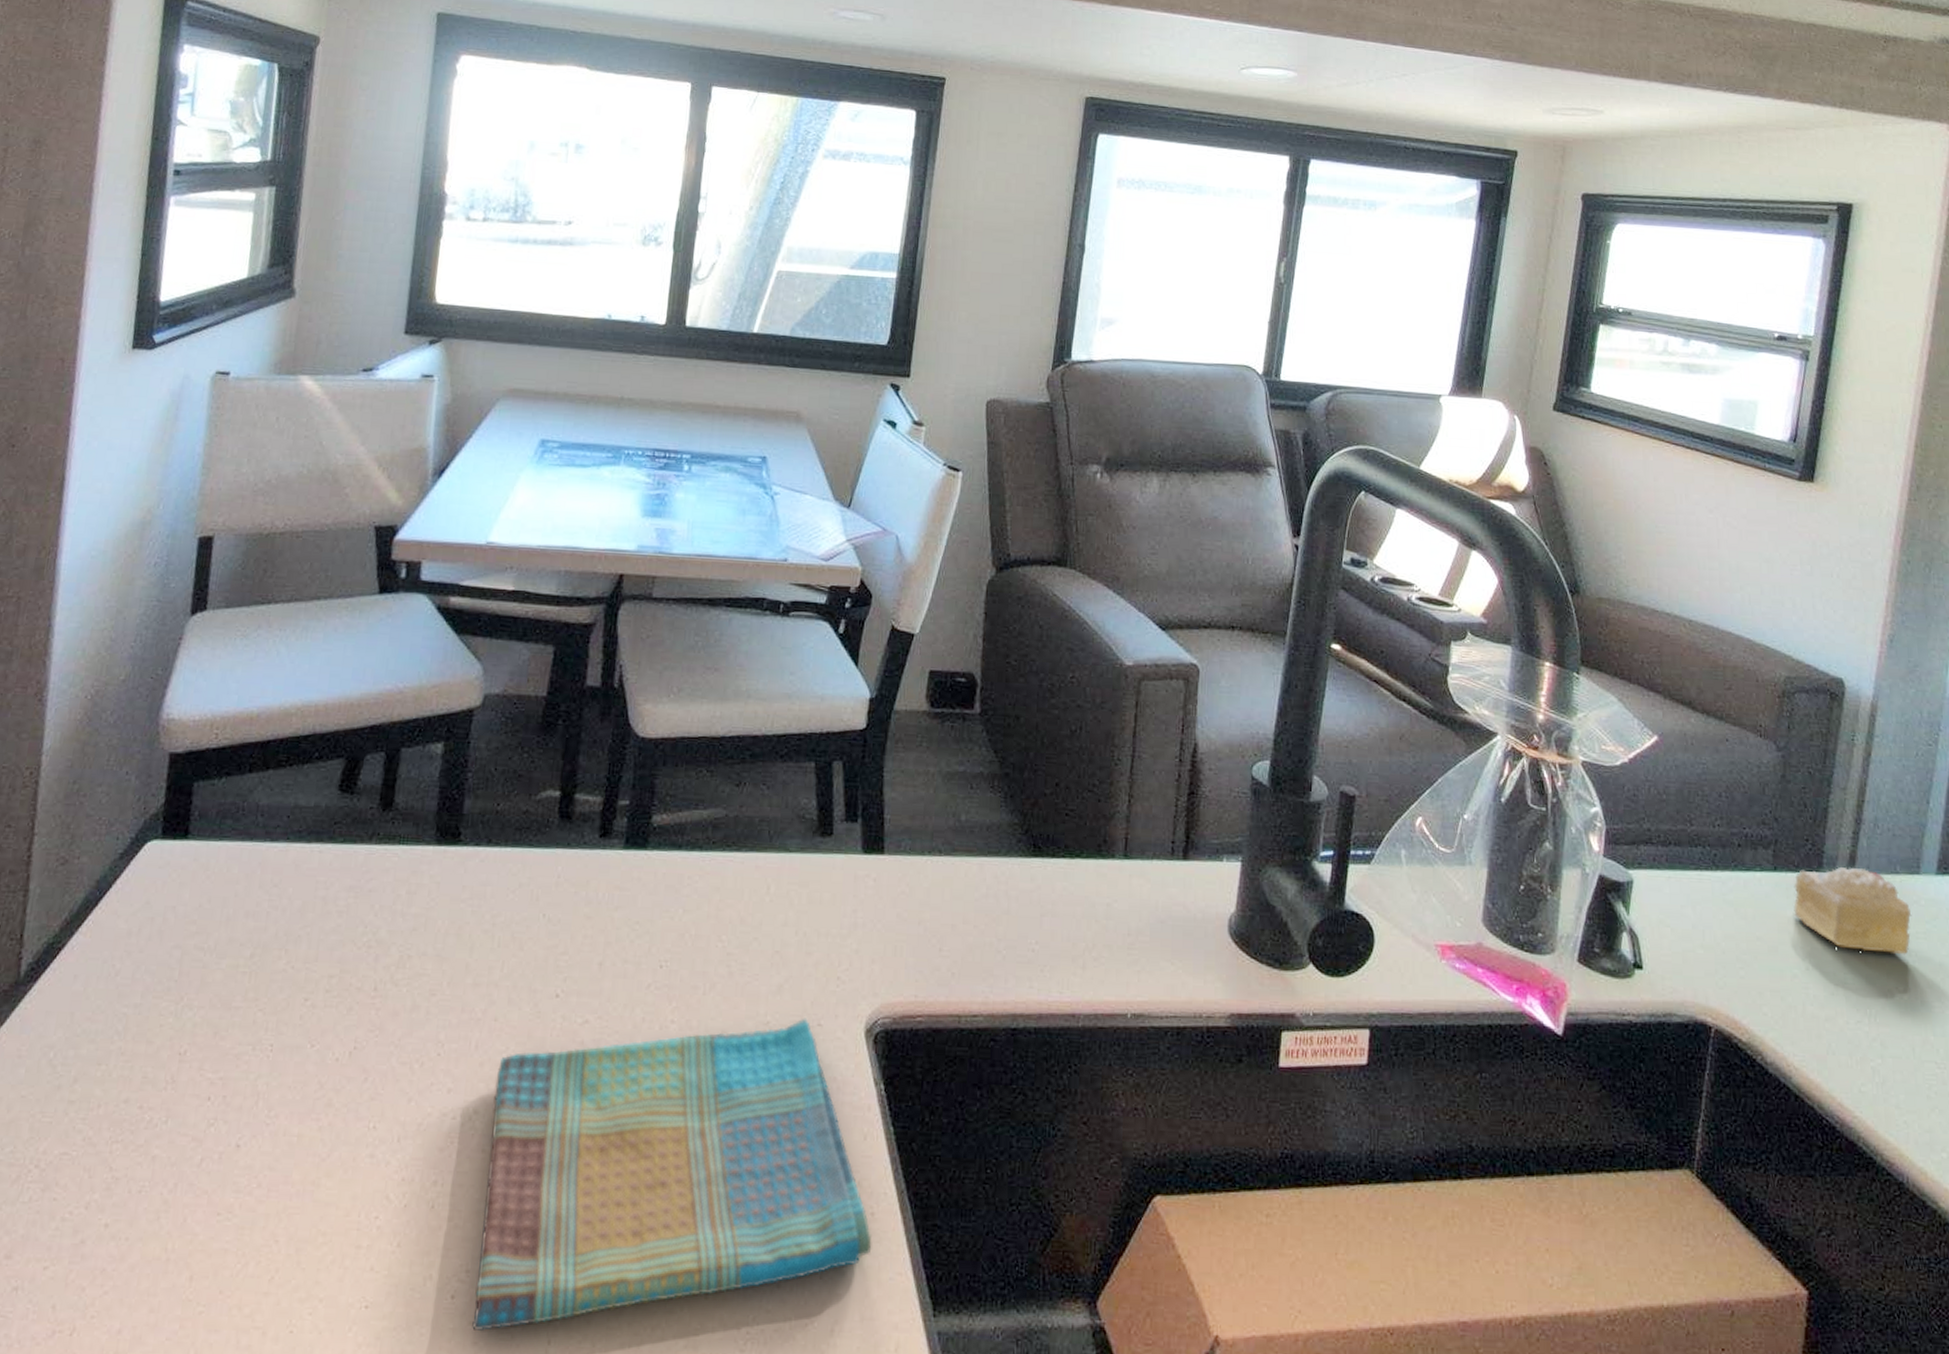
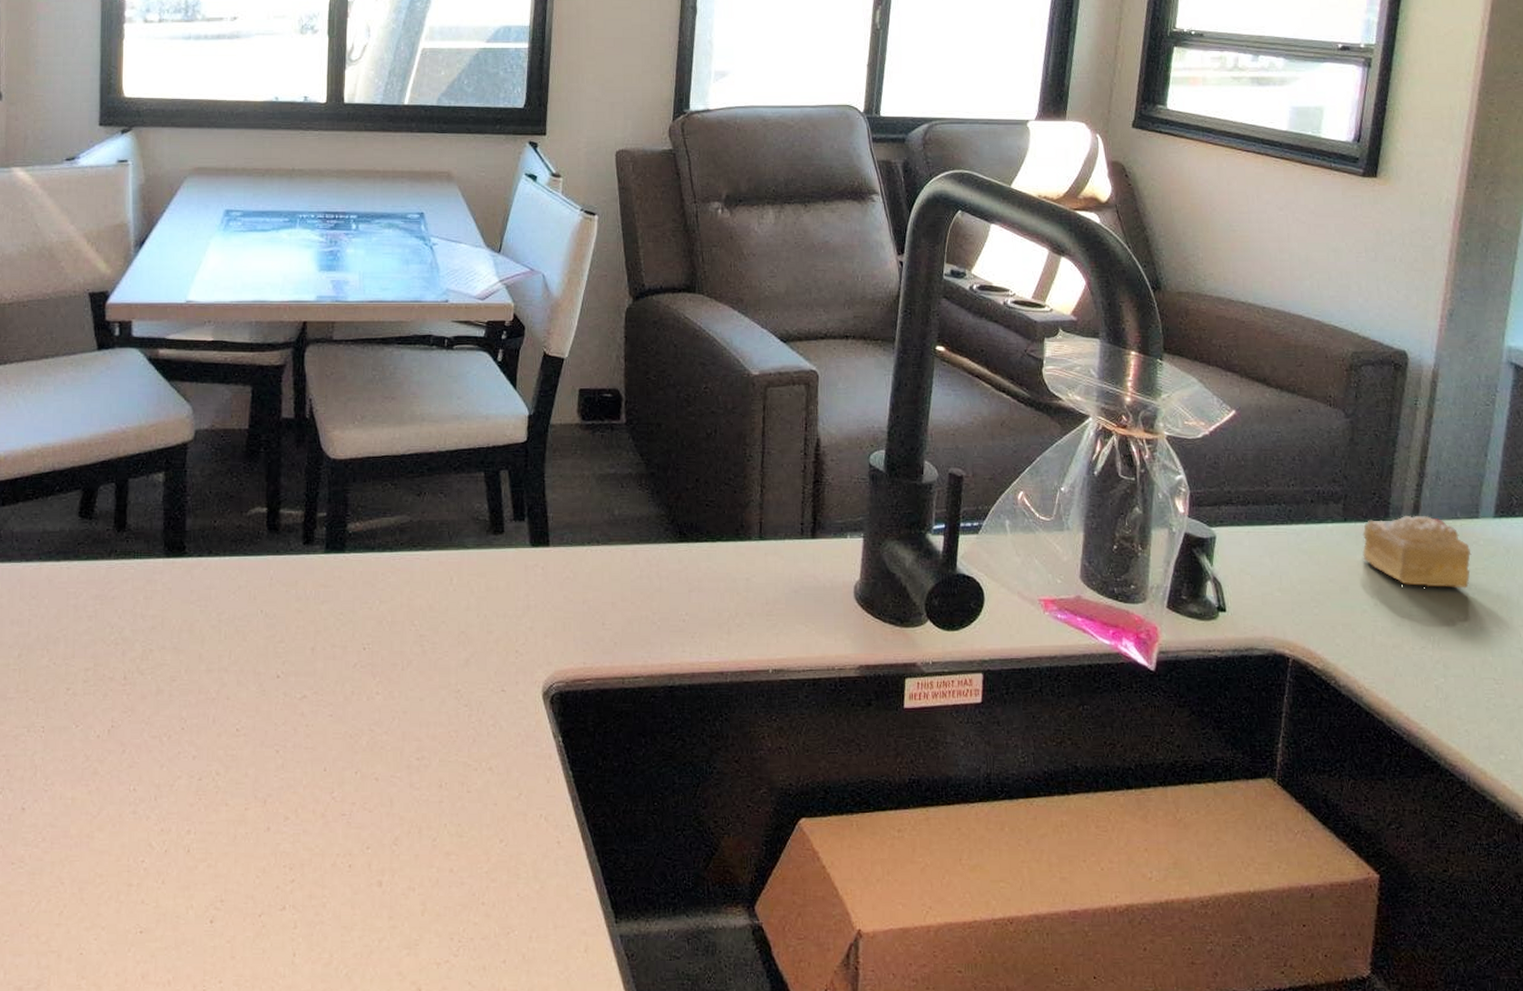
dish towel: present [472,1018,872,1332] -> none [229,685,560,949]

